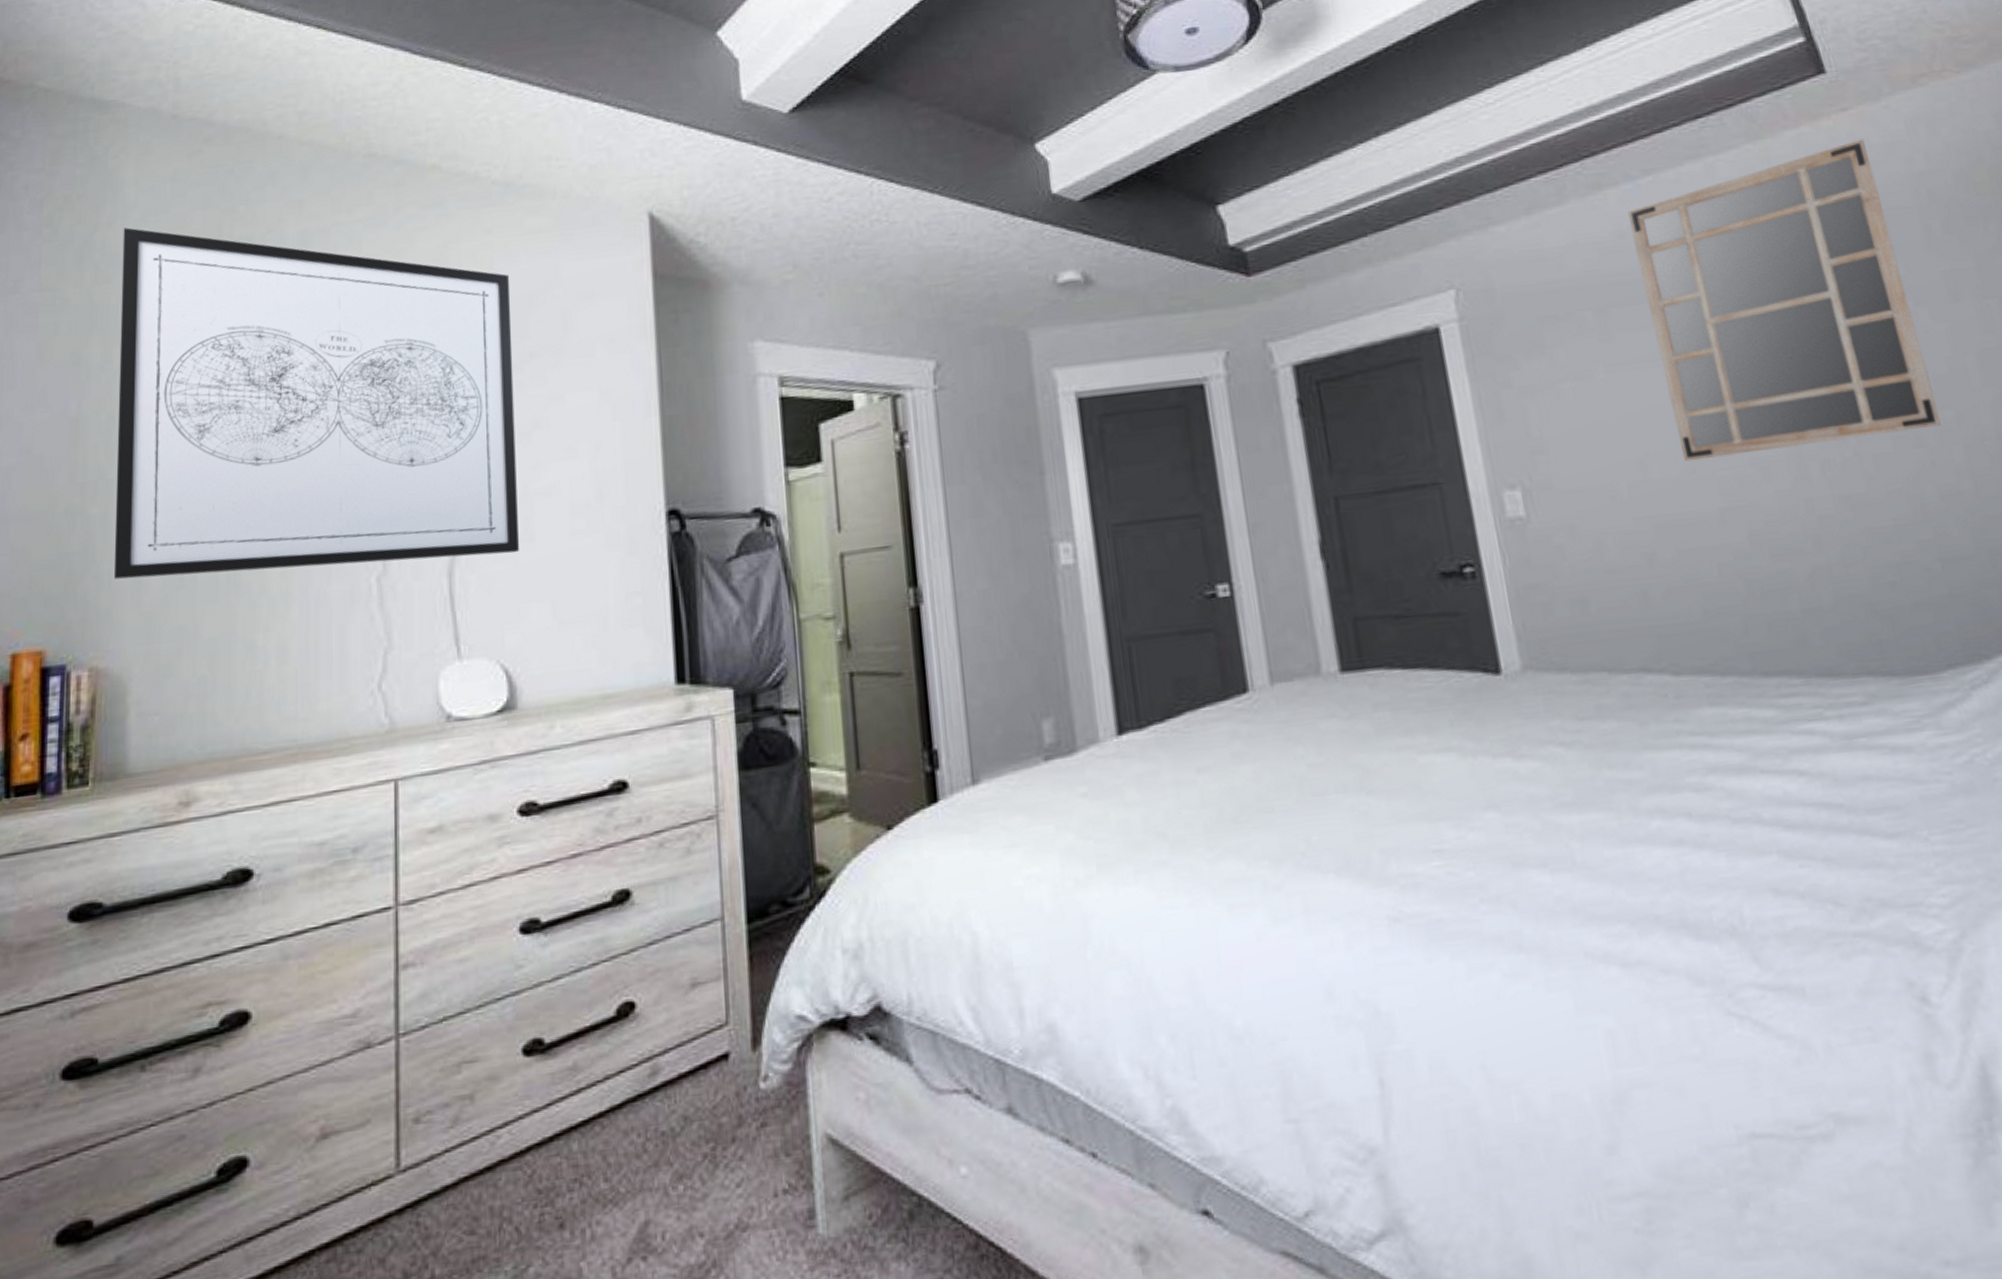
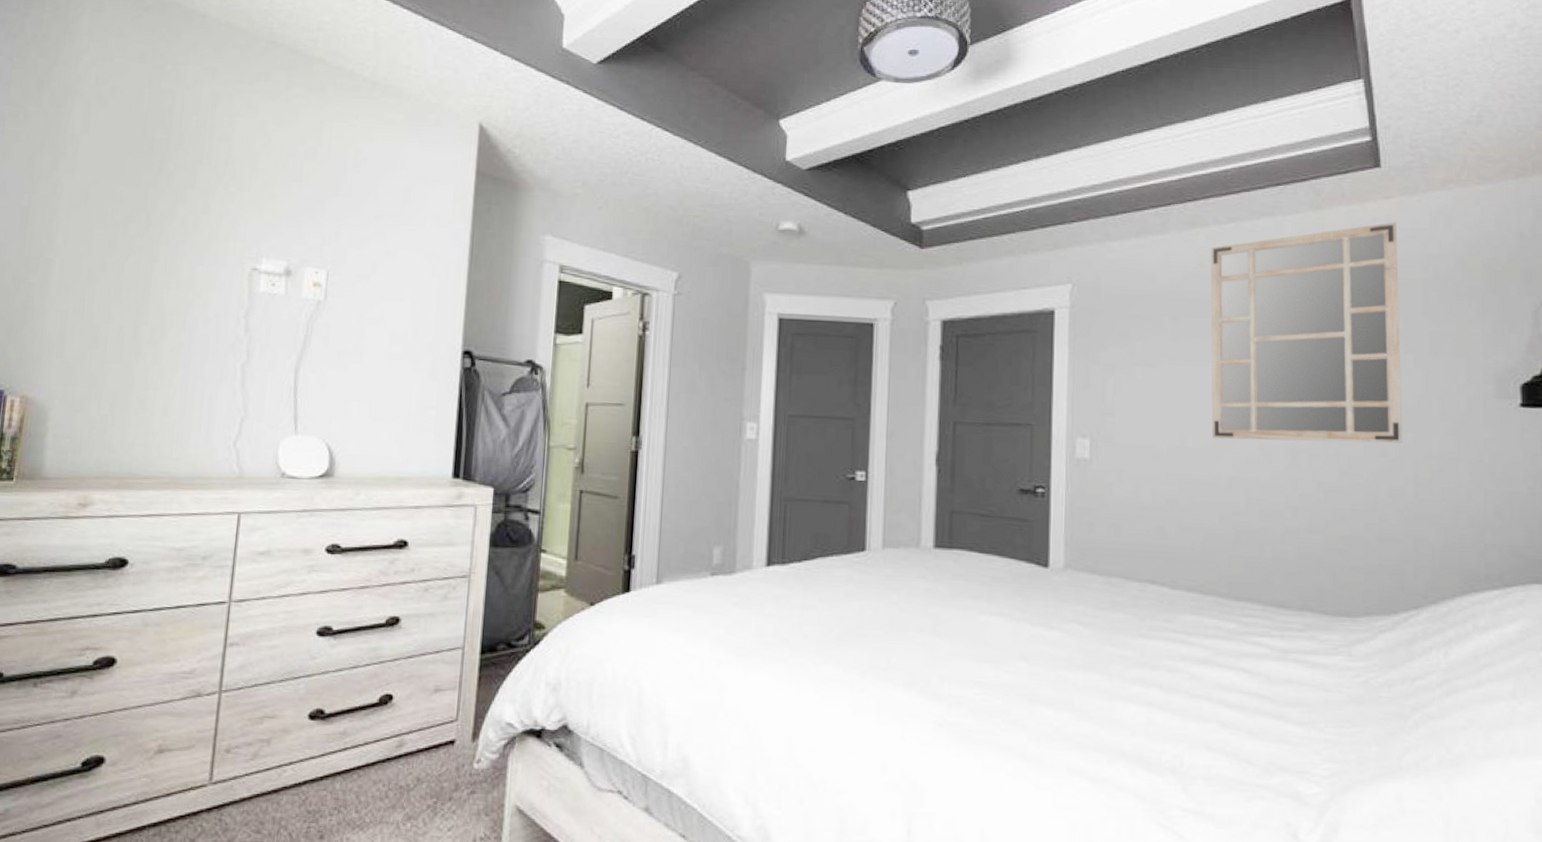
wall art: present [113,227,519,579] -> none [45,67,367,363]

